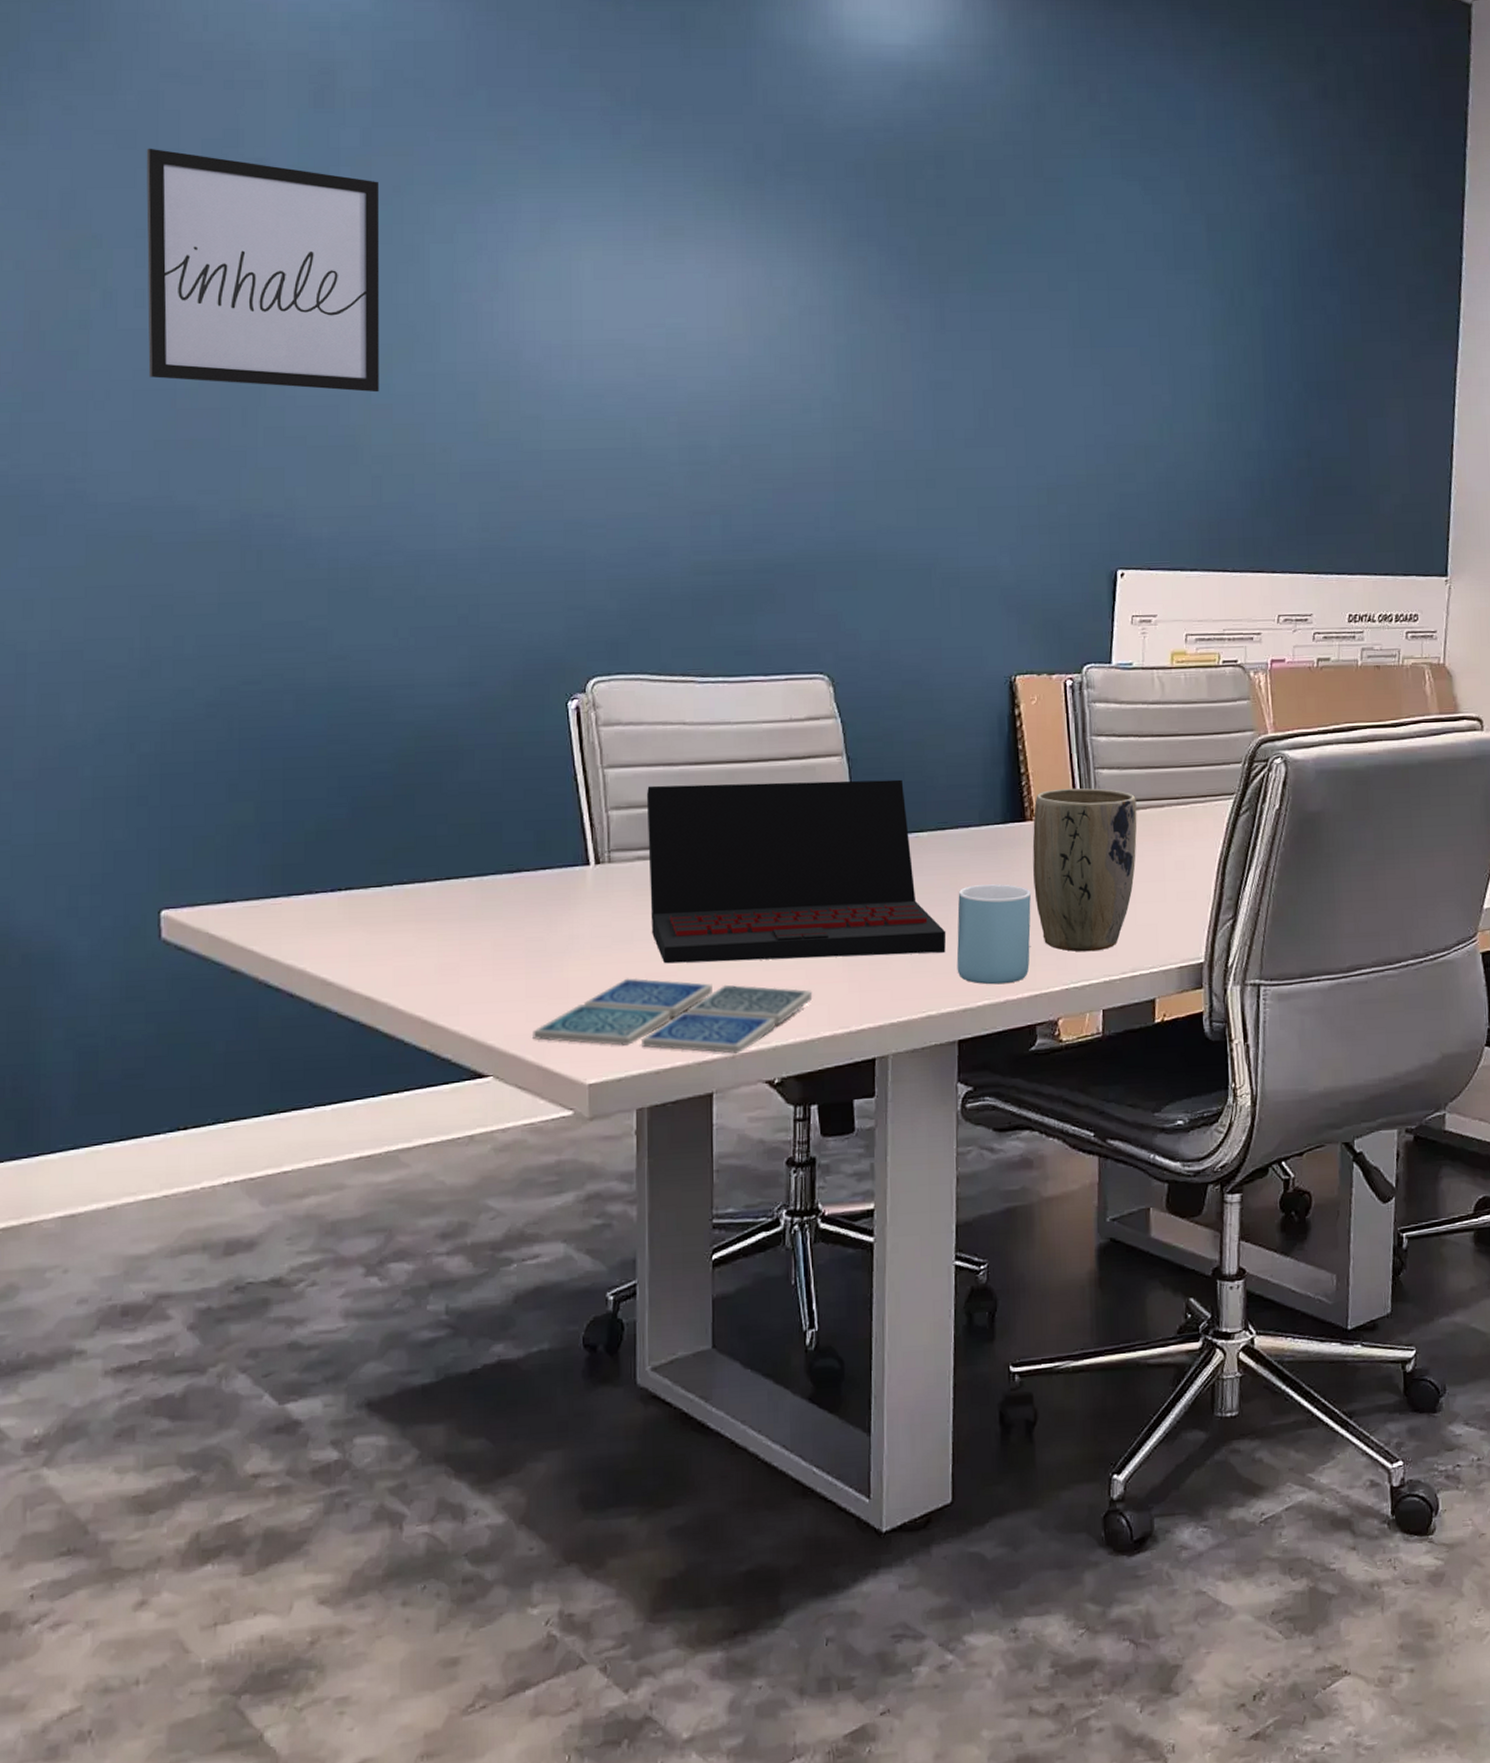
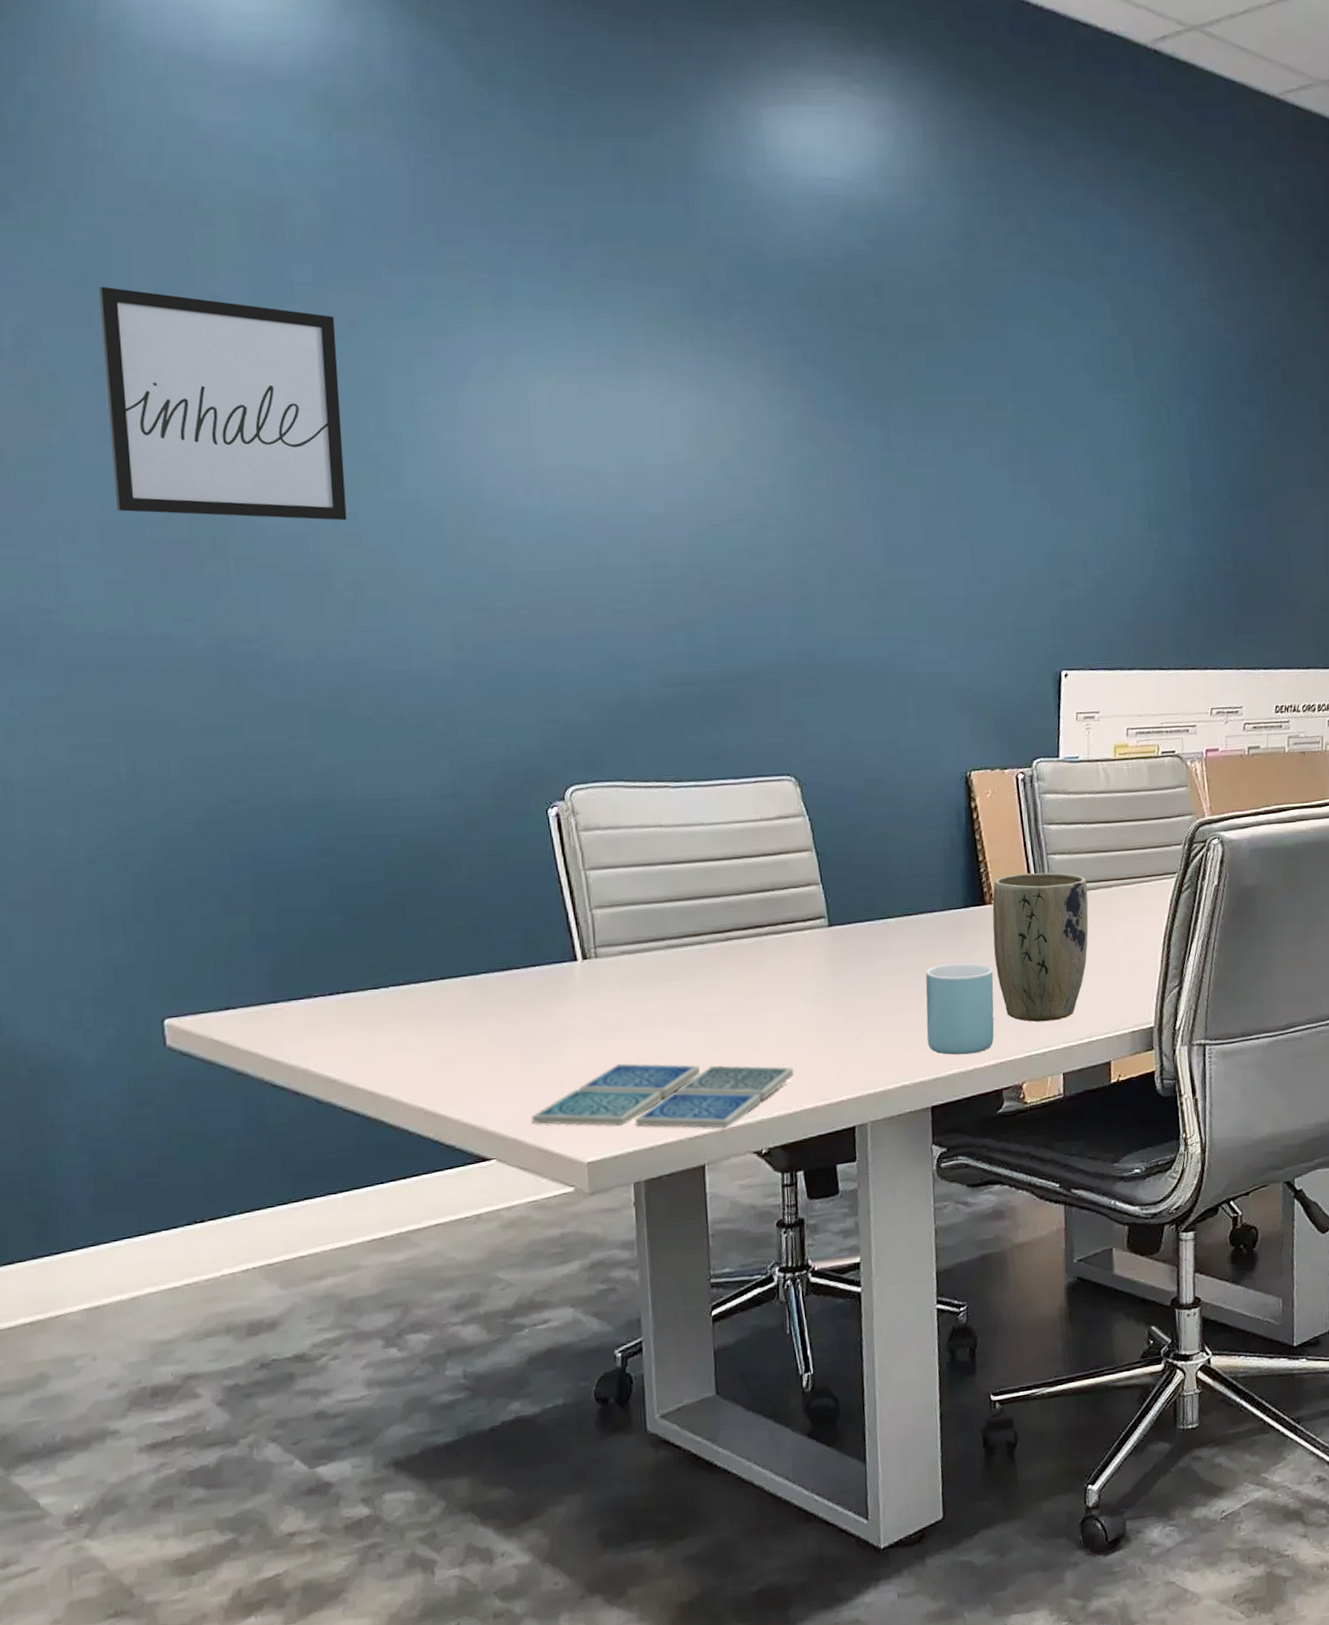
laptop: present [646,779,946,964] -> none [627,870,916,1049]

